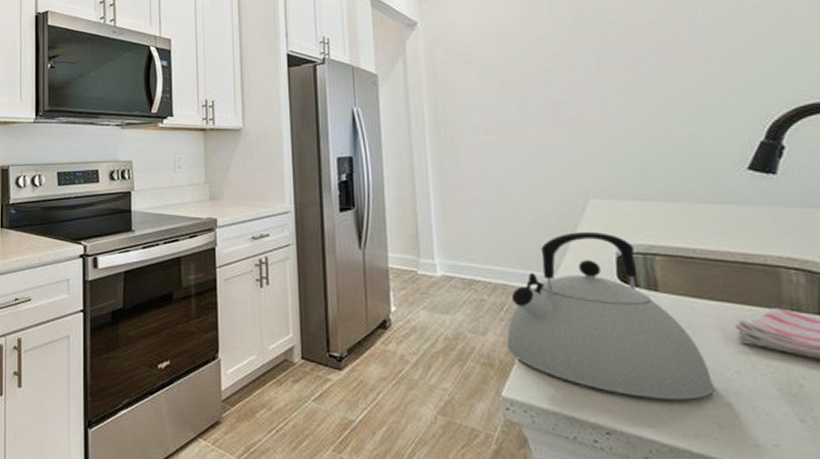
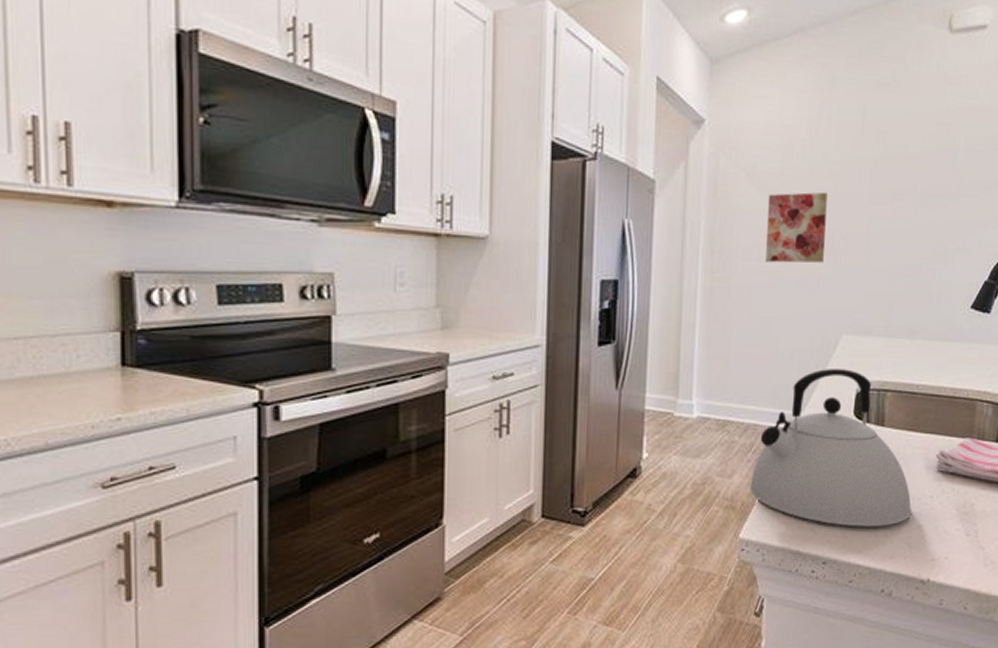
wall art: none [487,70,556,136] -> present [766,192,828,263]

